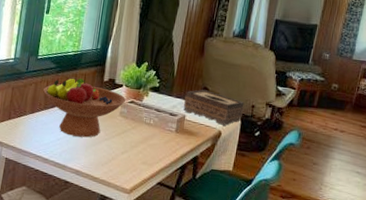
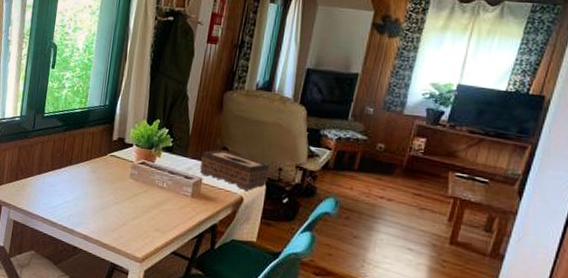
fruit bowl: present [43,78,126,138] -> none [50,137,137,201]

